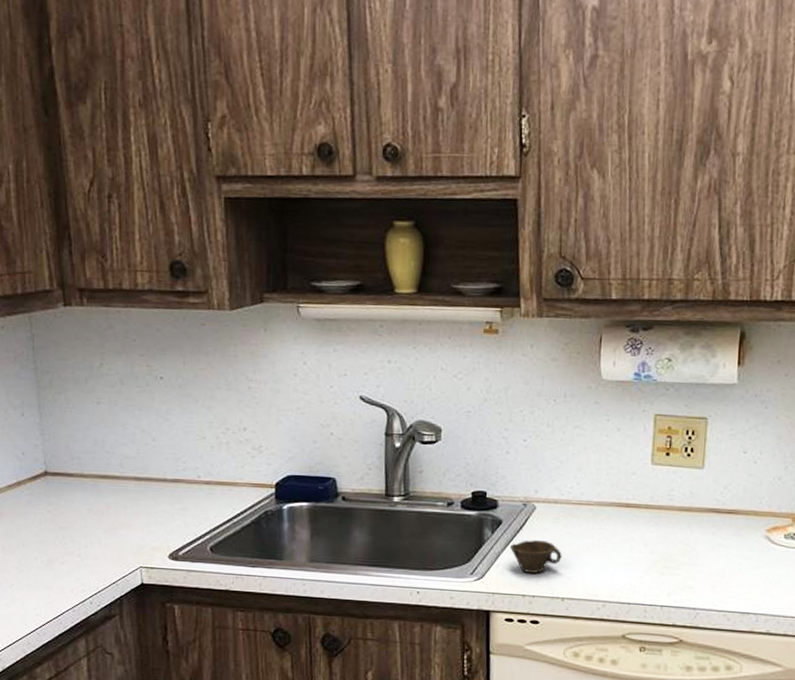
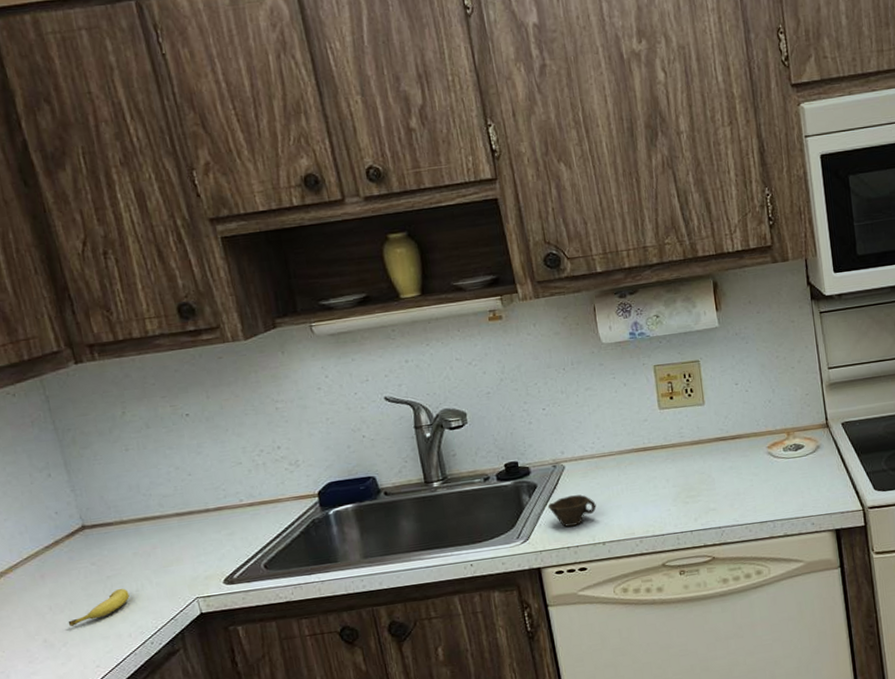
fruit: none [17,542,77,570] -> present [68,588,130,626]

